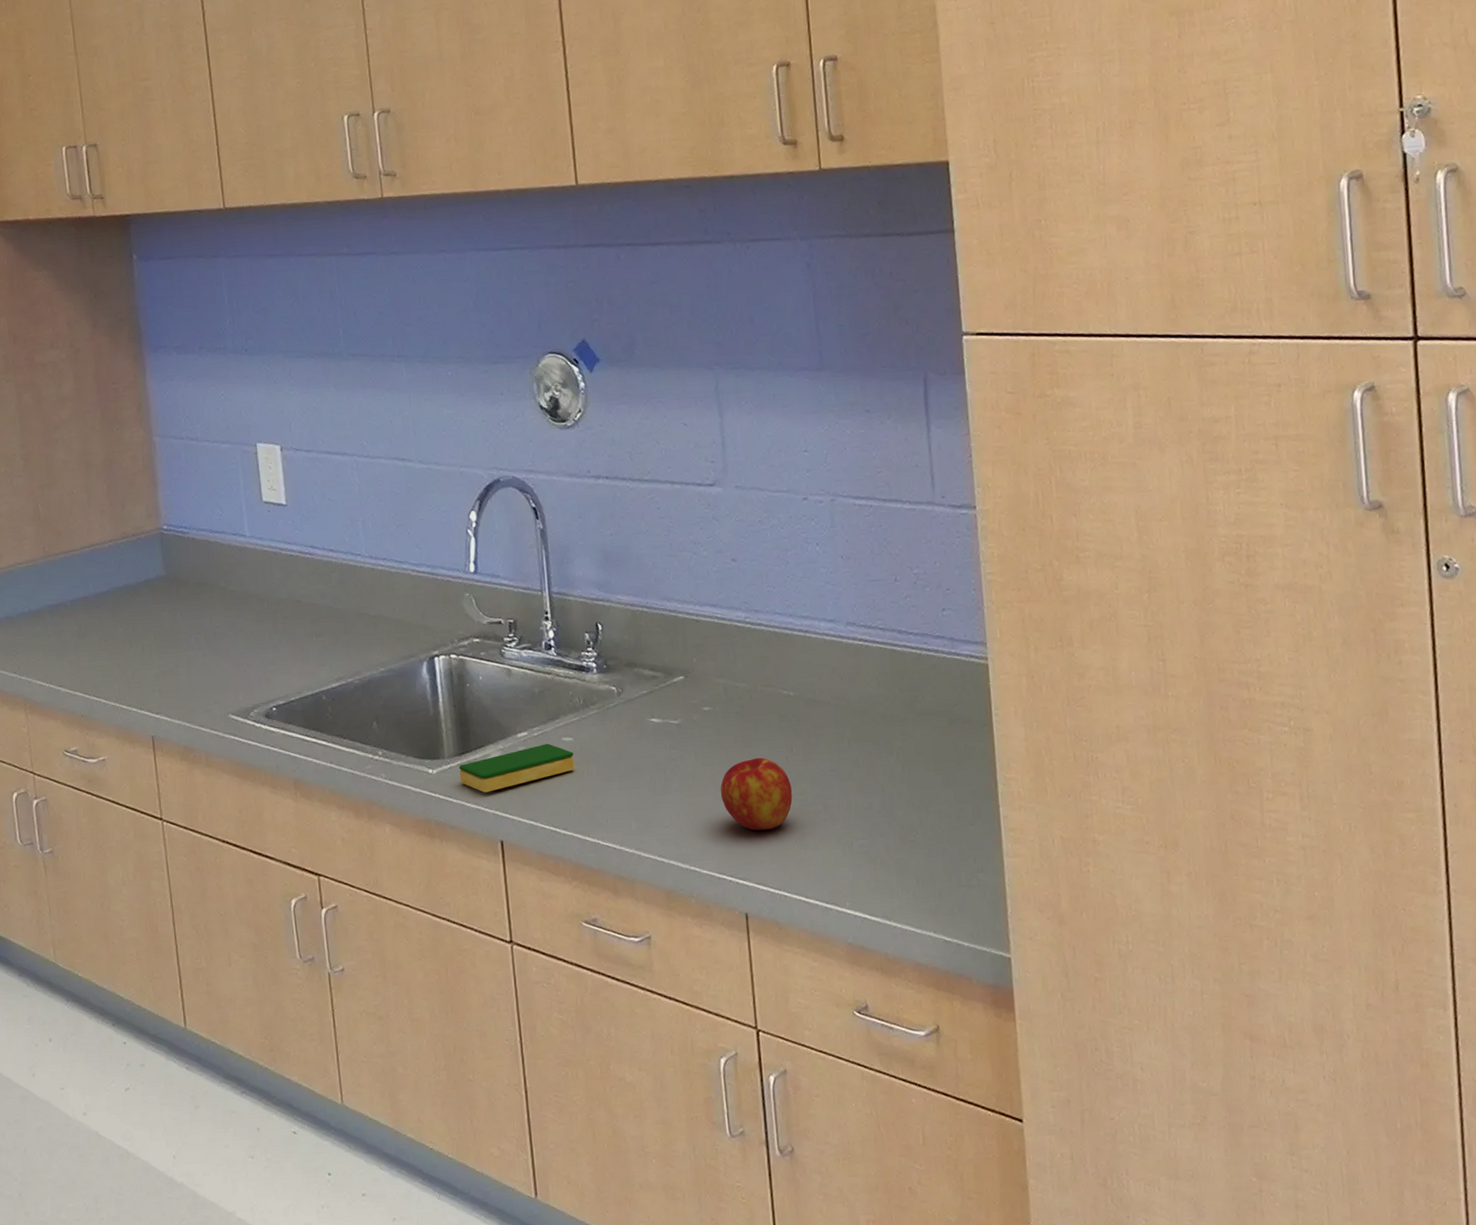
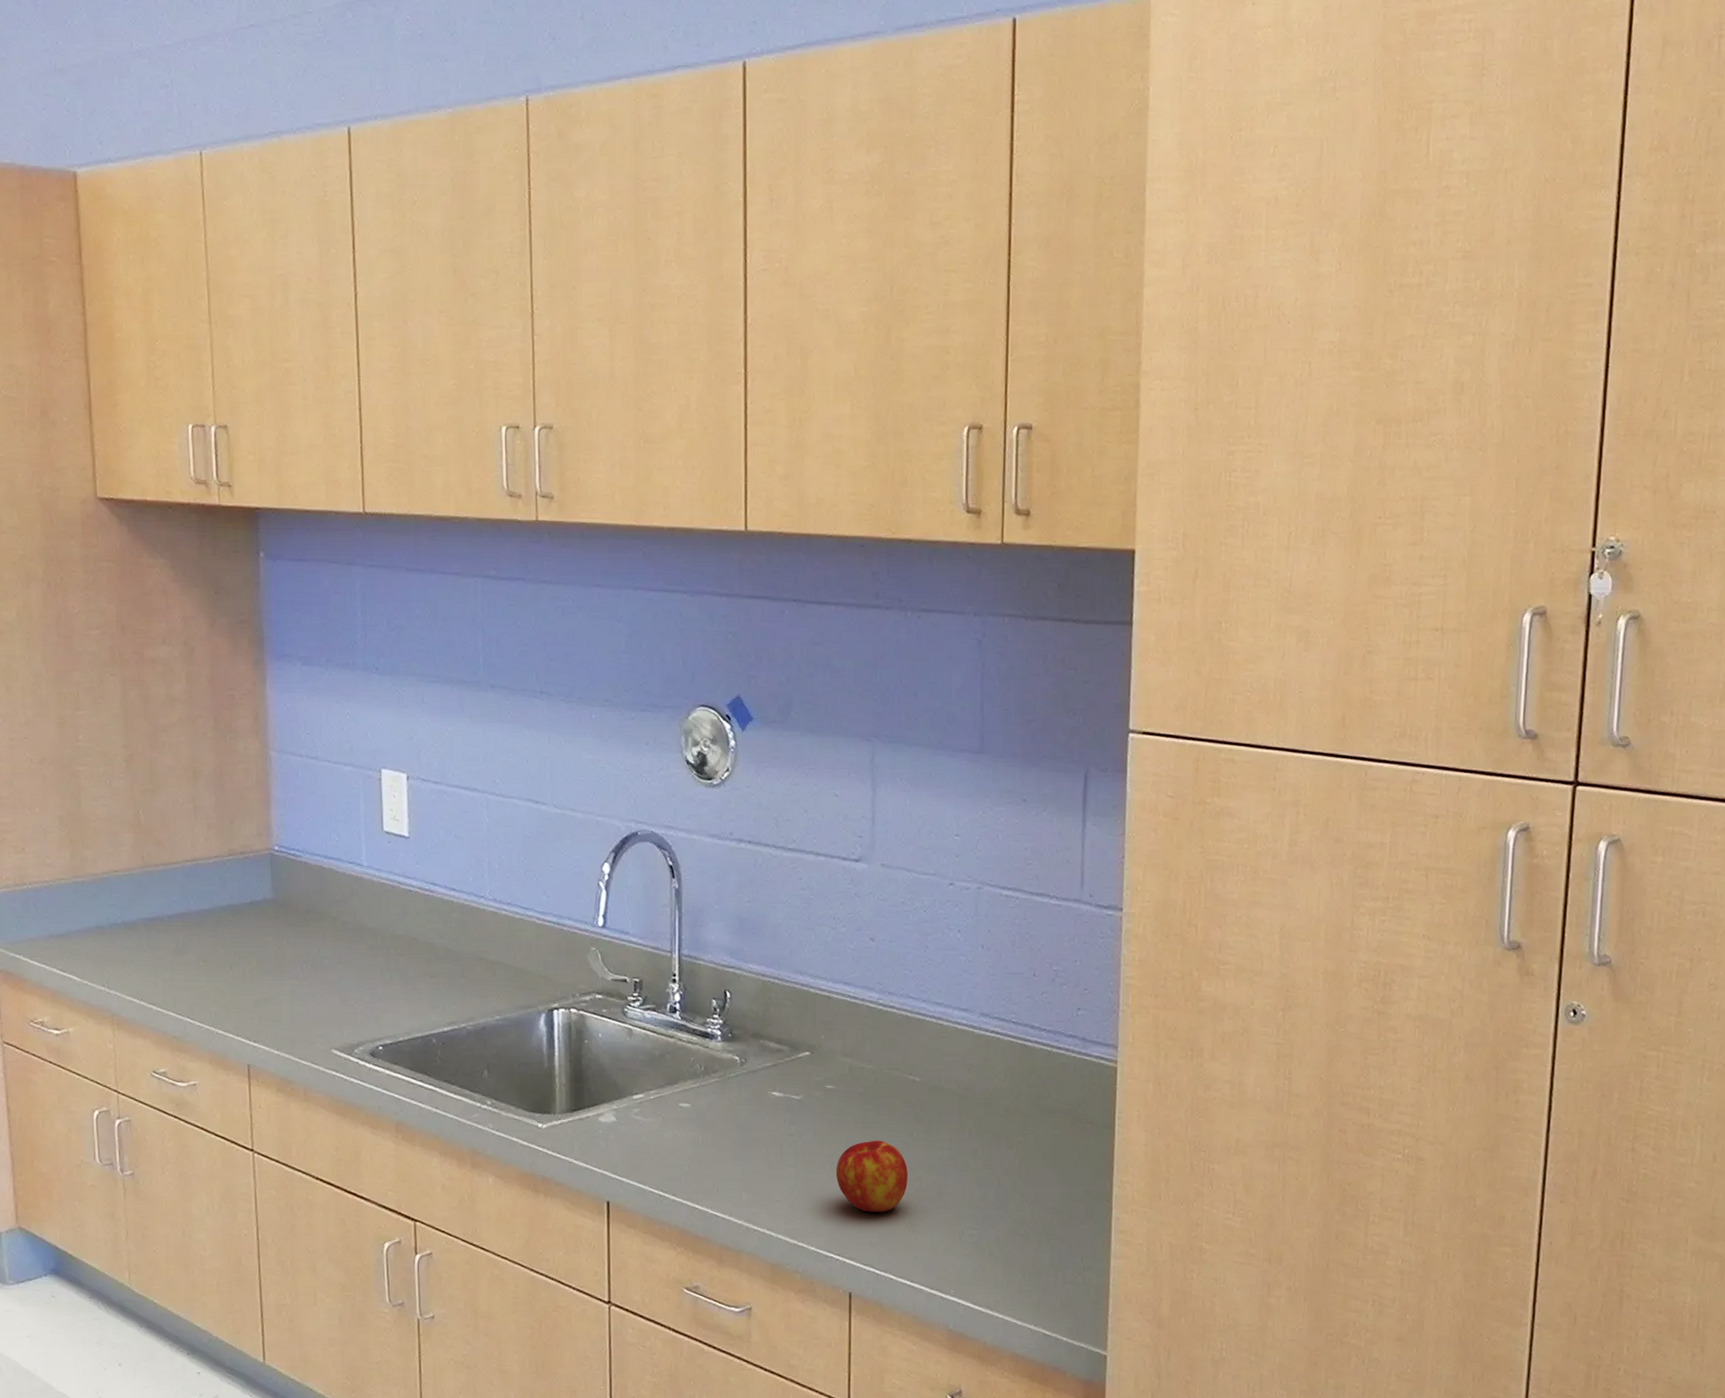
dish sponge: present [459,743,575,793] -> none [570,1108,690,1152]

